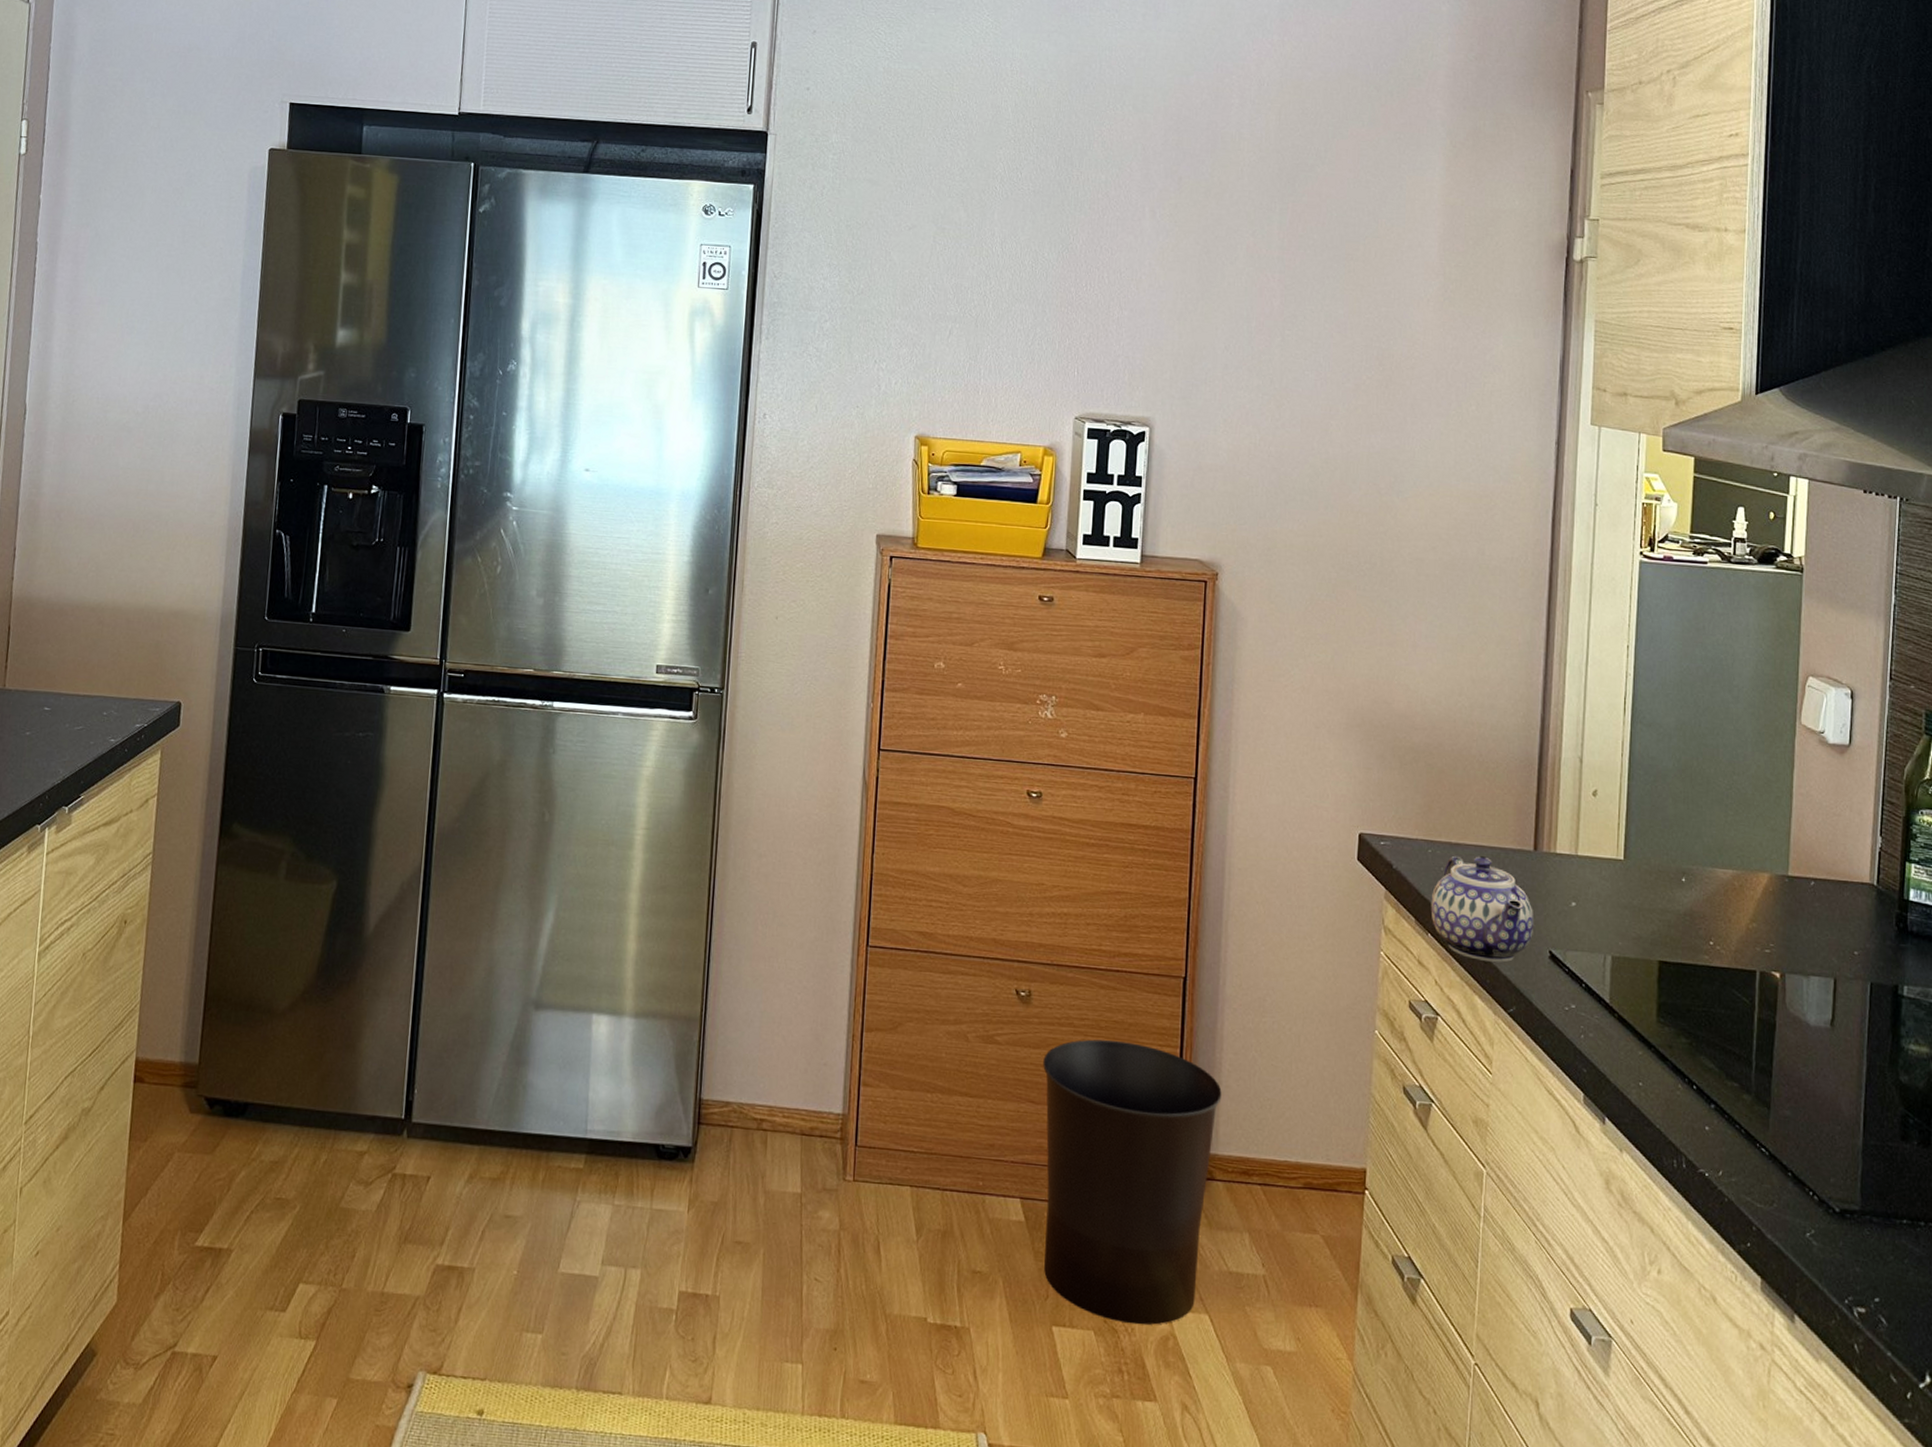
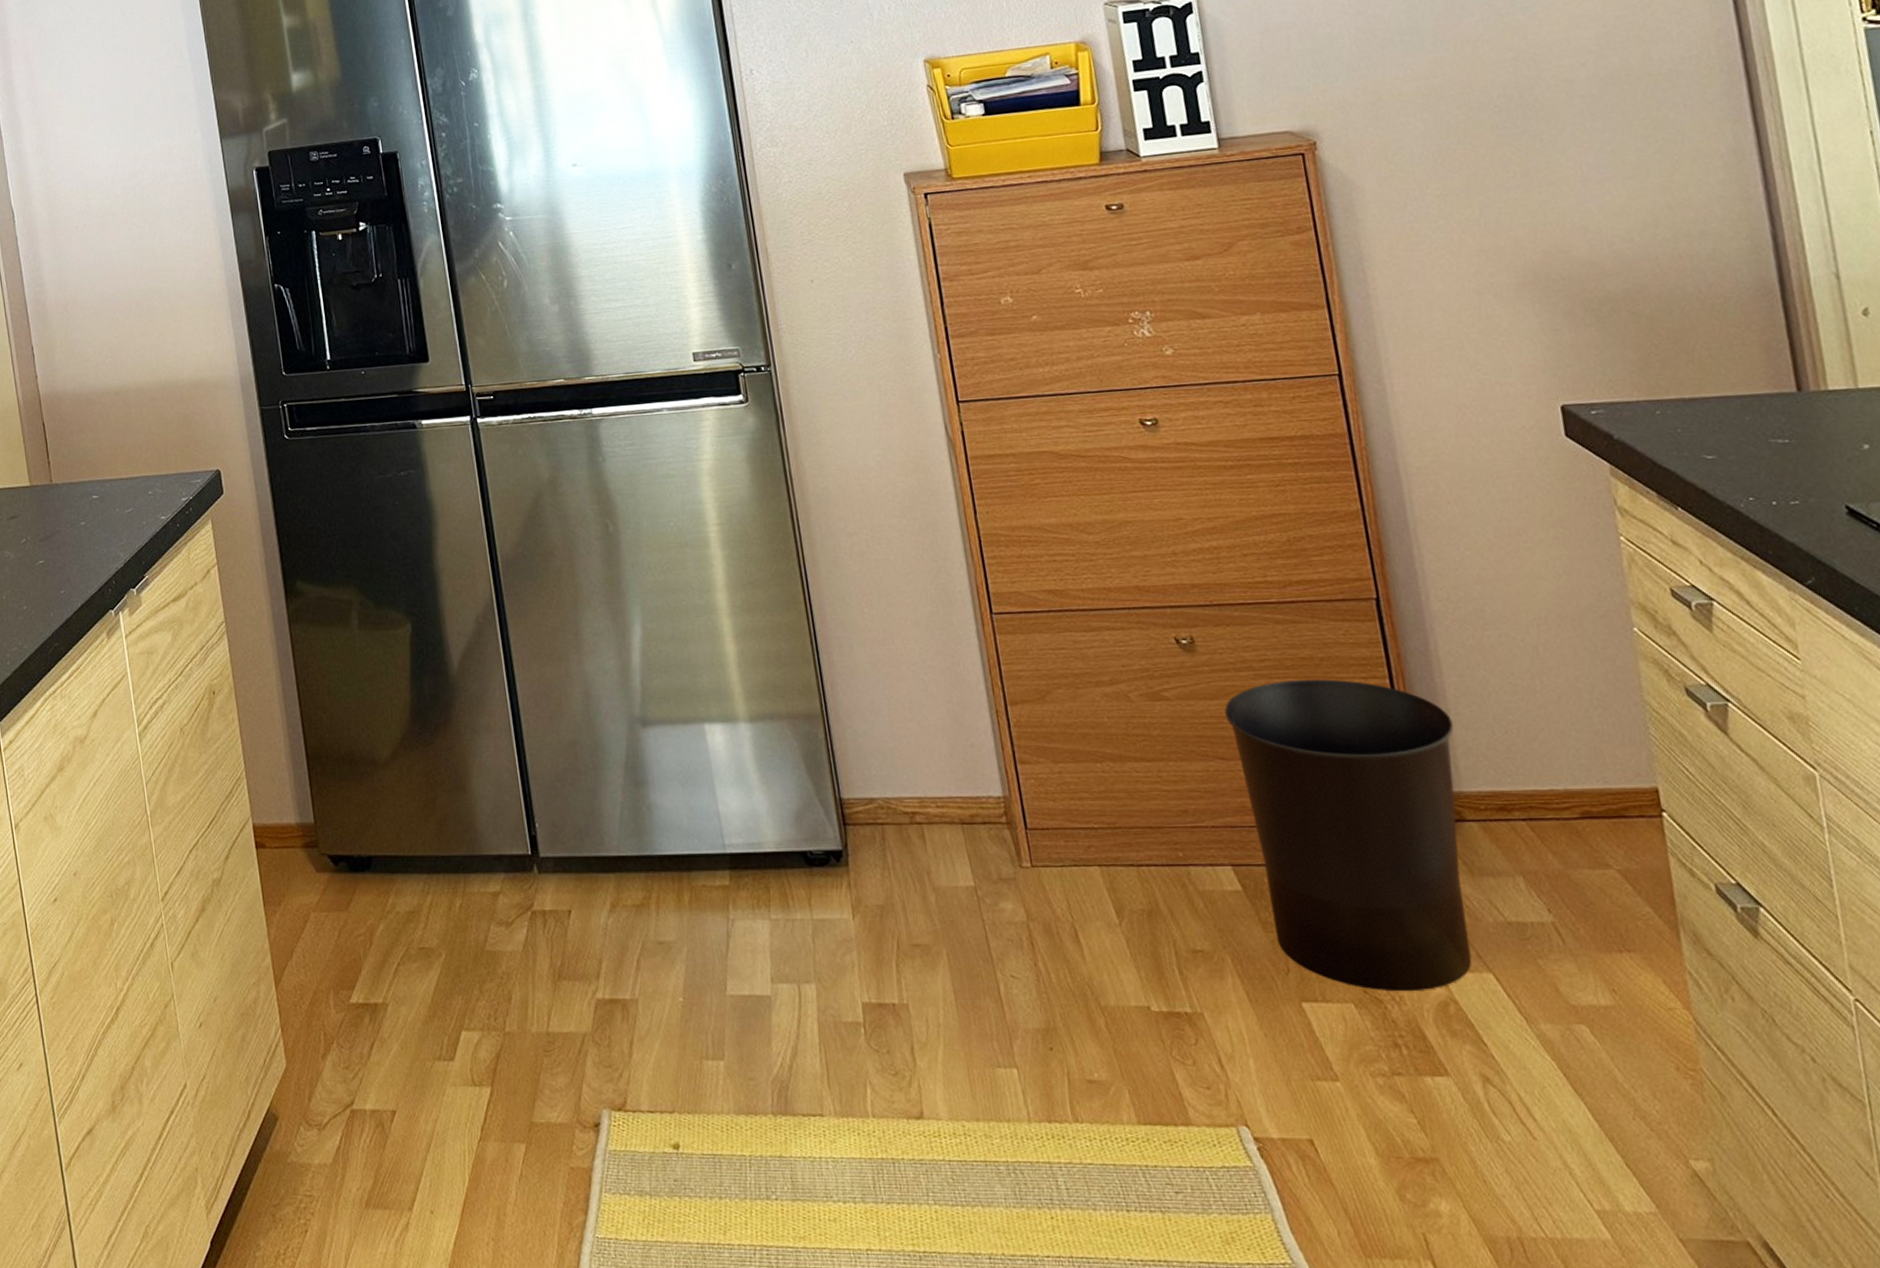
teapot: present [1430,855,1535,963] -> none [1671,408,1820,530]

